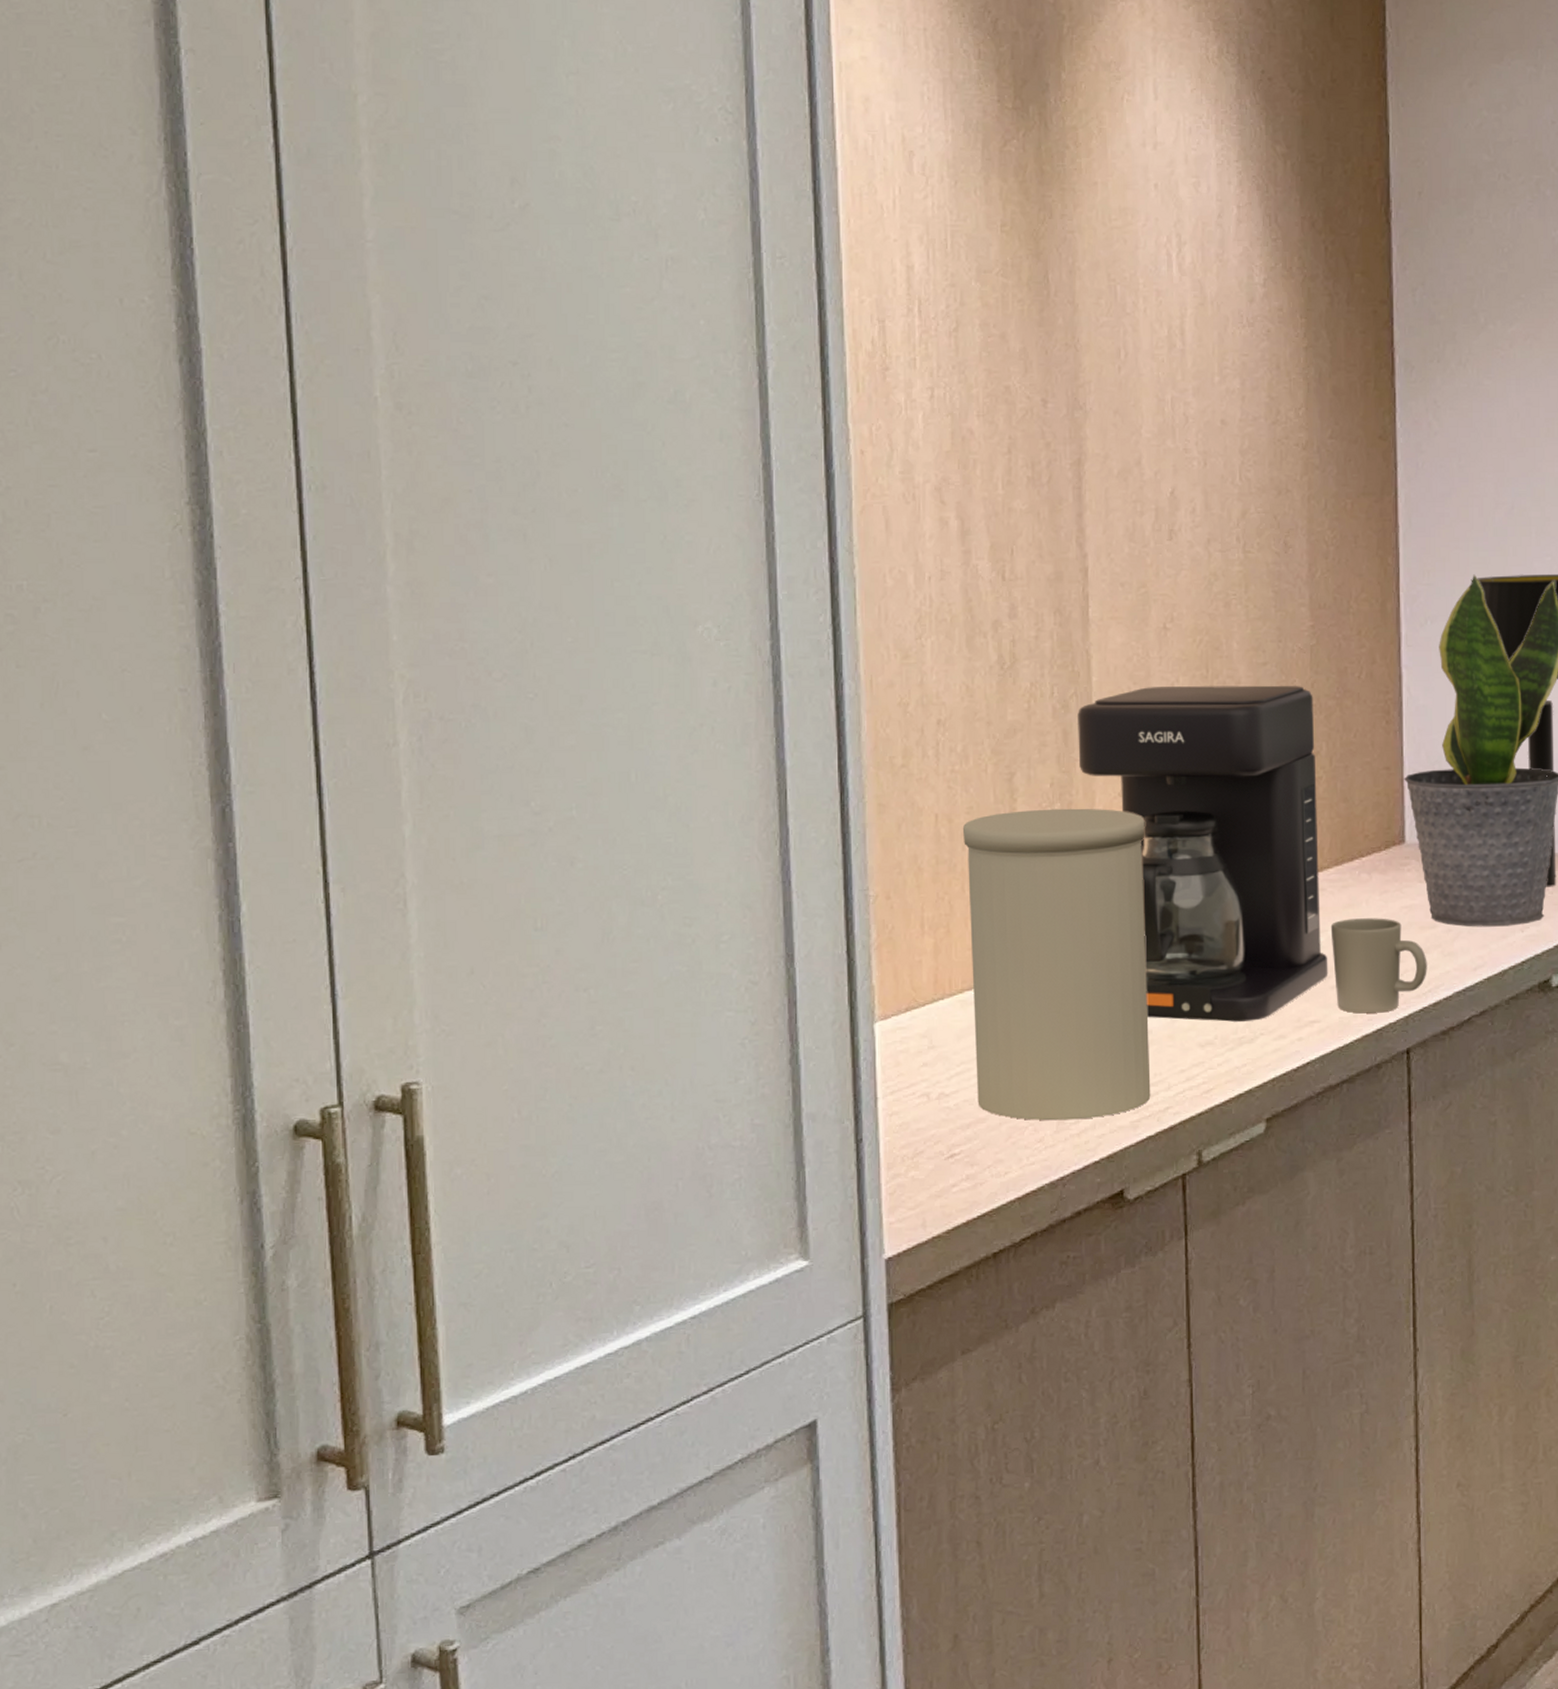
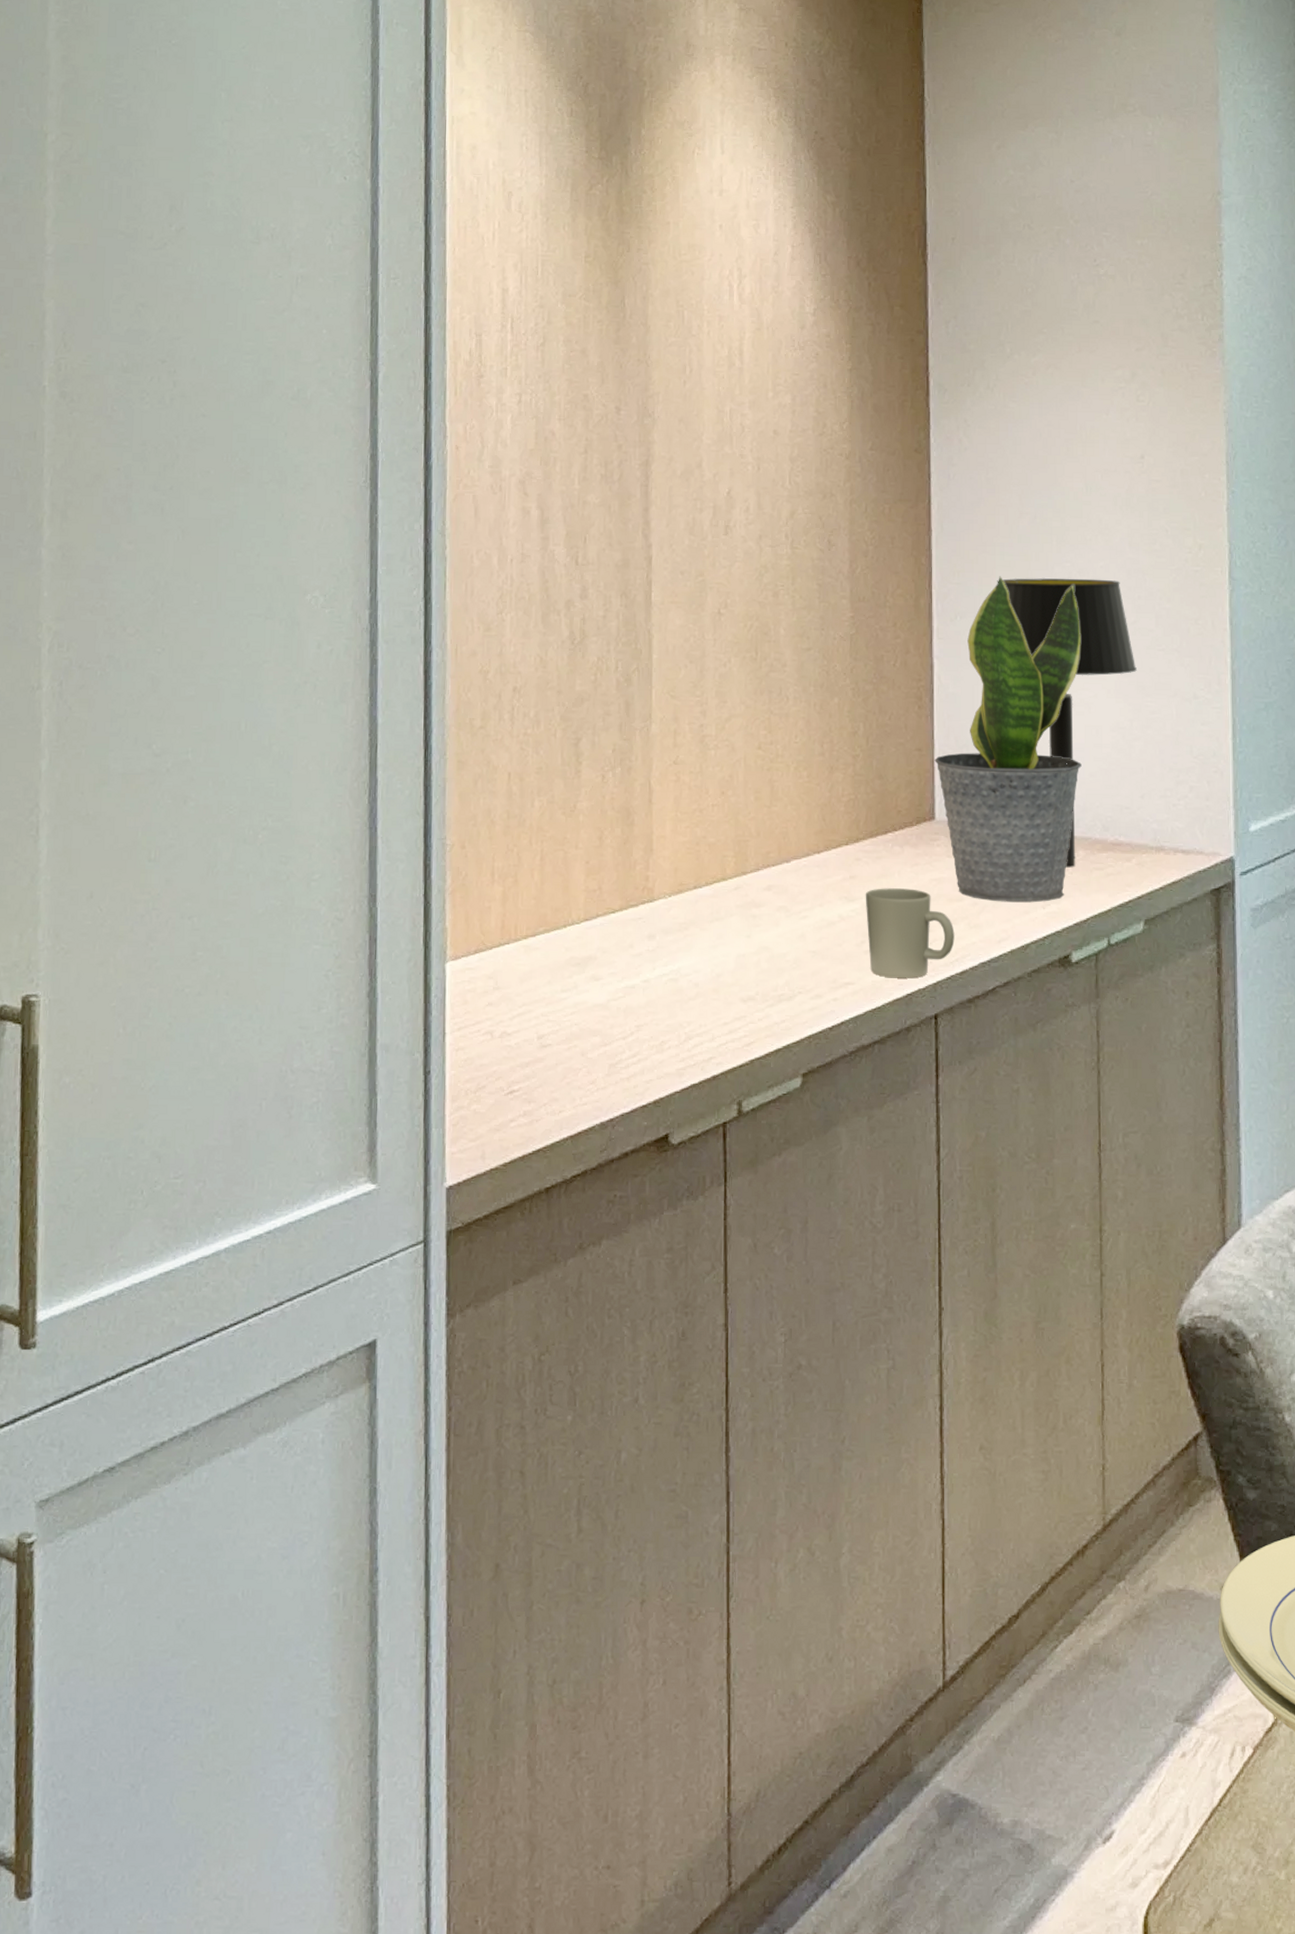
canister: present [962,808,1151,1121] -> none [532,772,697,1065]
coffee maker: present [1078,685,1328,1022] -> none [638,666,863,980]

